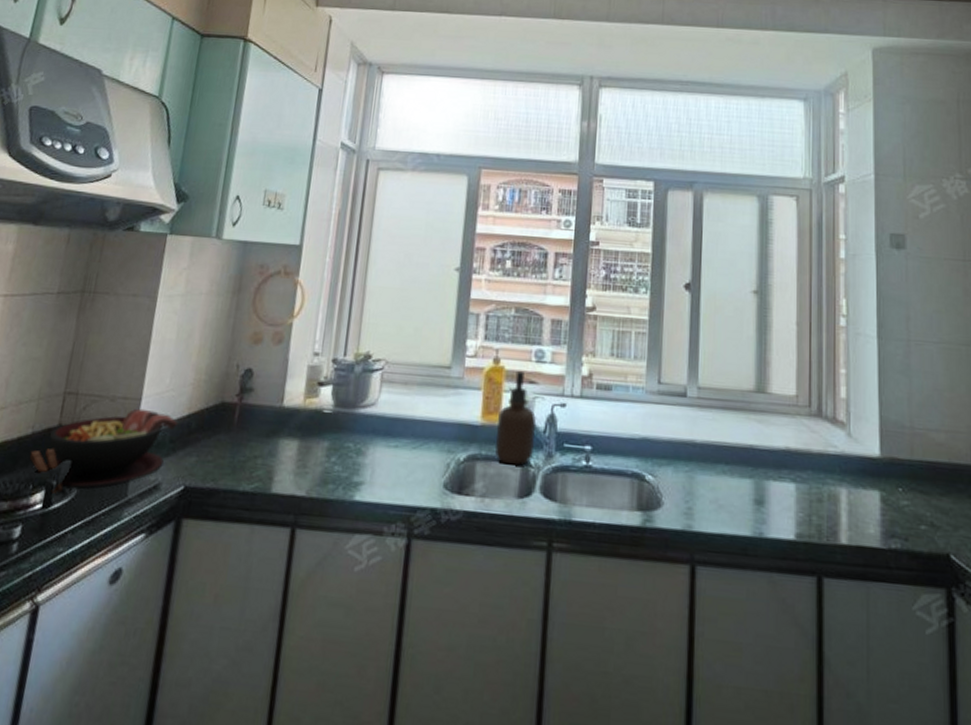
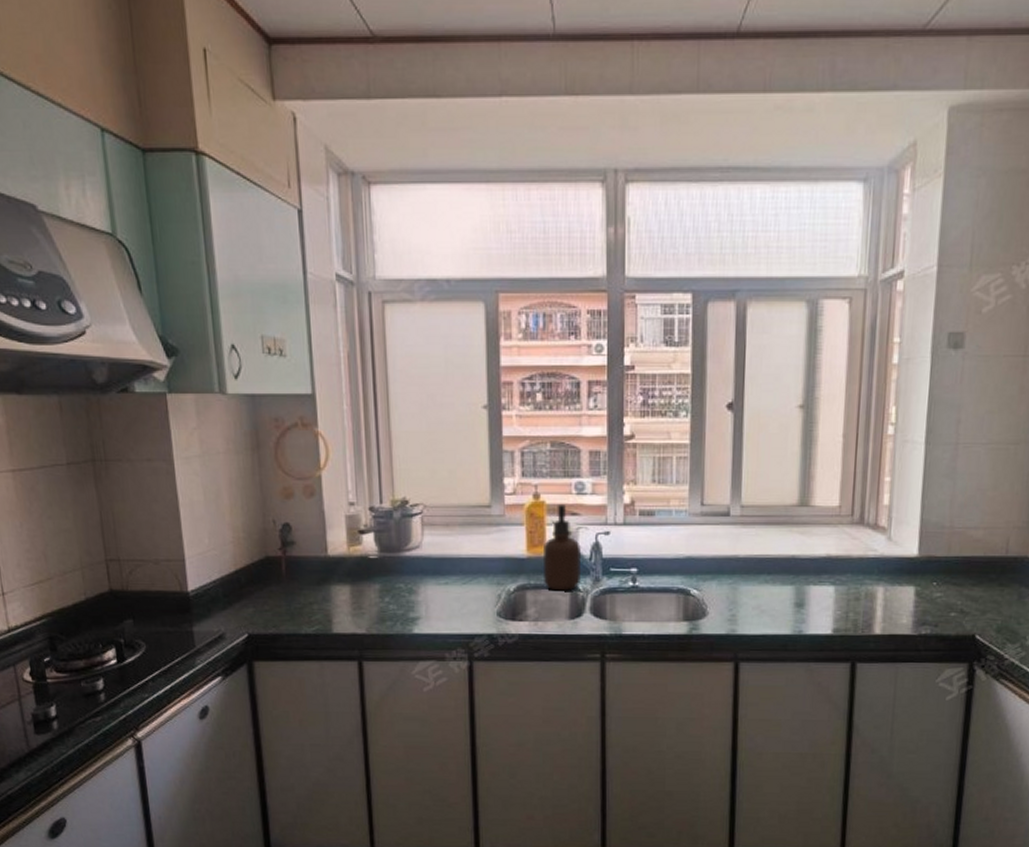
ramen bowl: present [29,408,178,494] -> none [90,568,228,650]

